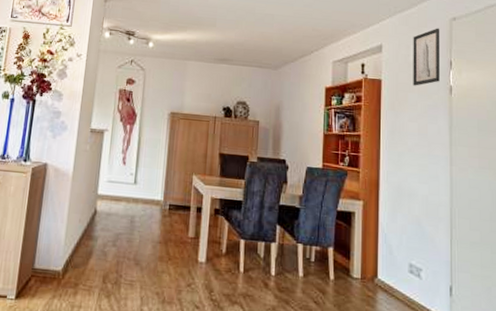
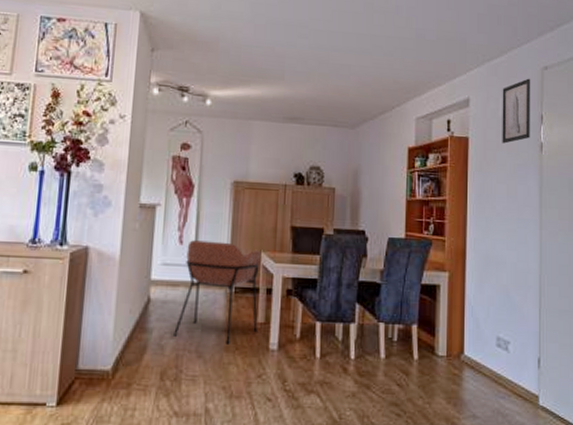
armchair: none [115,162,193,255] -> present [173,240,261,344]

